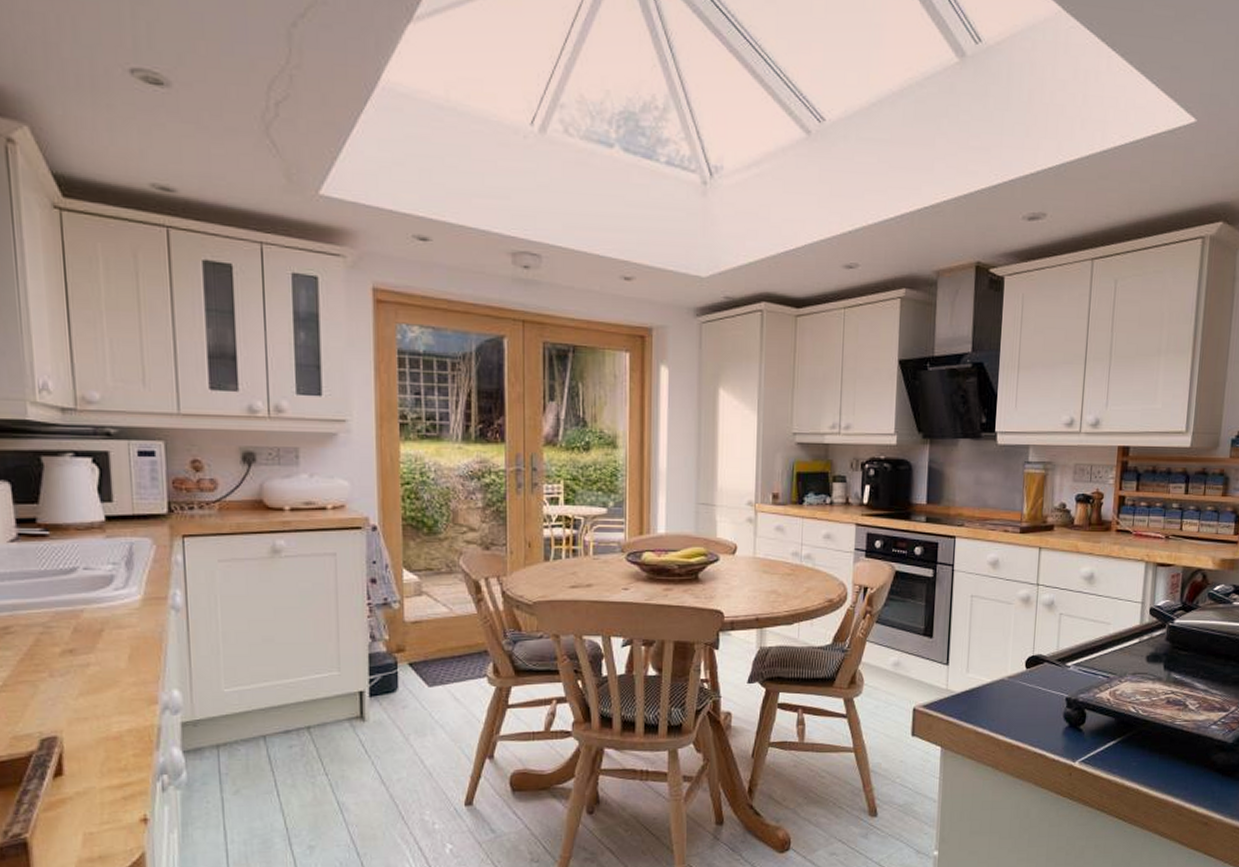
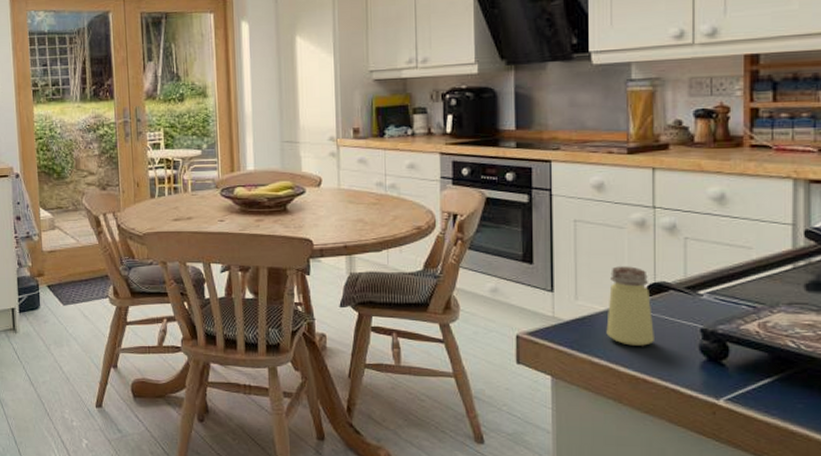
saltshaker: none [990,640,1030,715] -> present [606,266,654,346]

